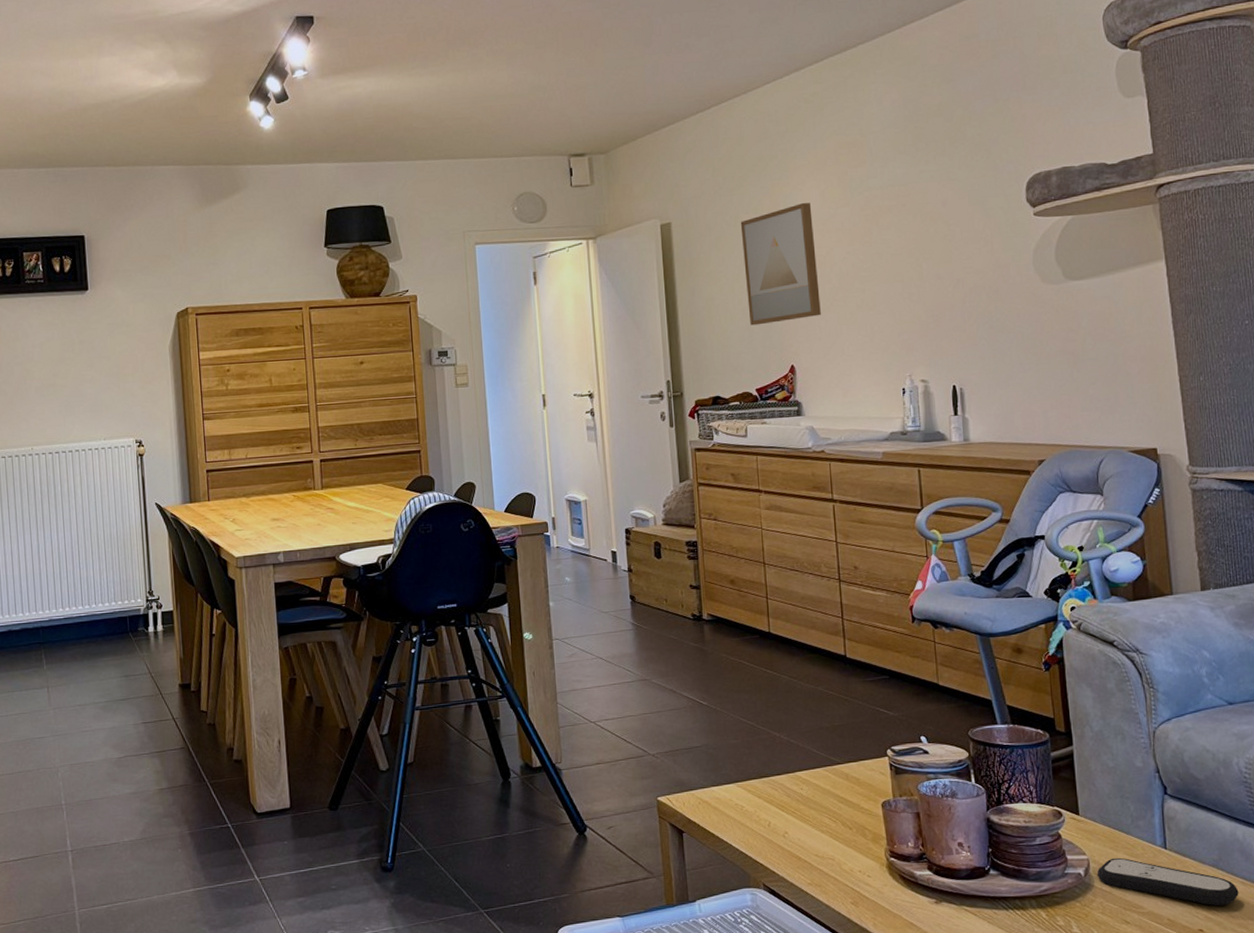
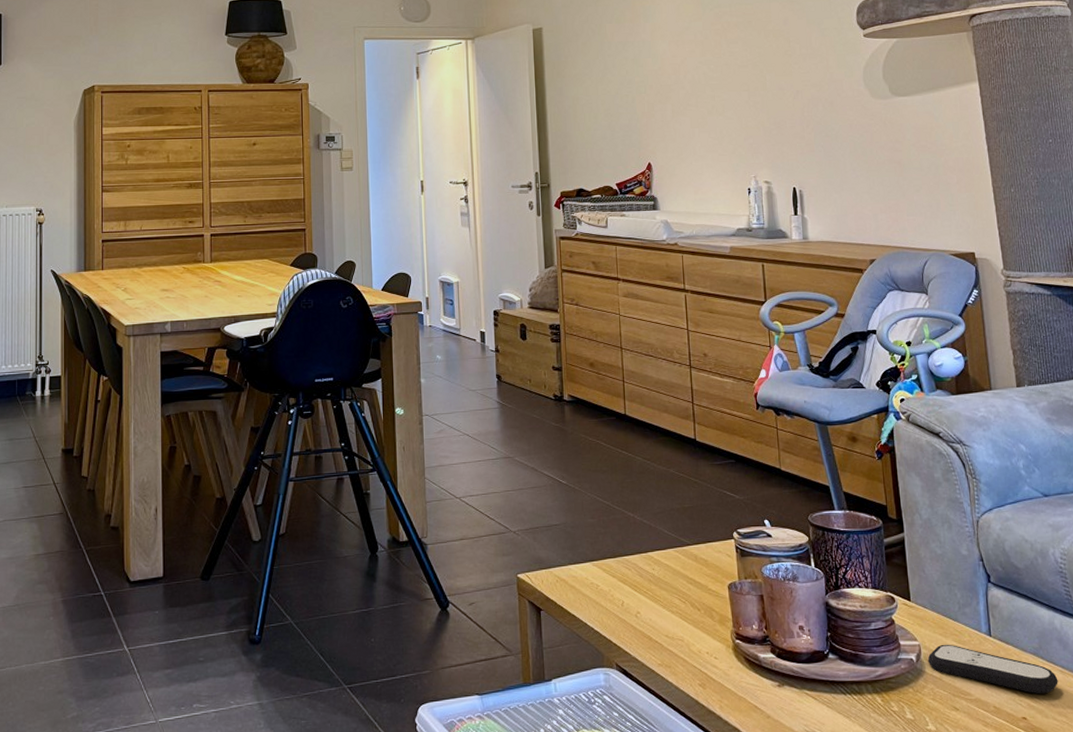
wall art: present [740,202,821,326] -> none [604,15,676,125]

